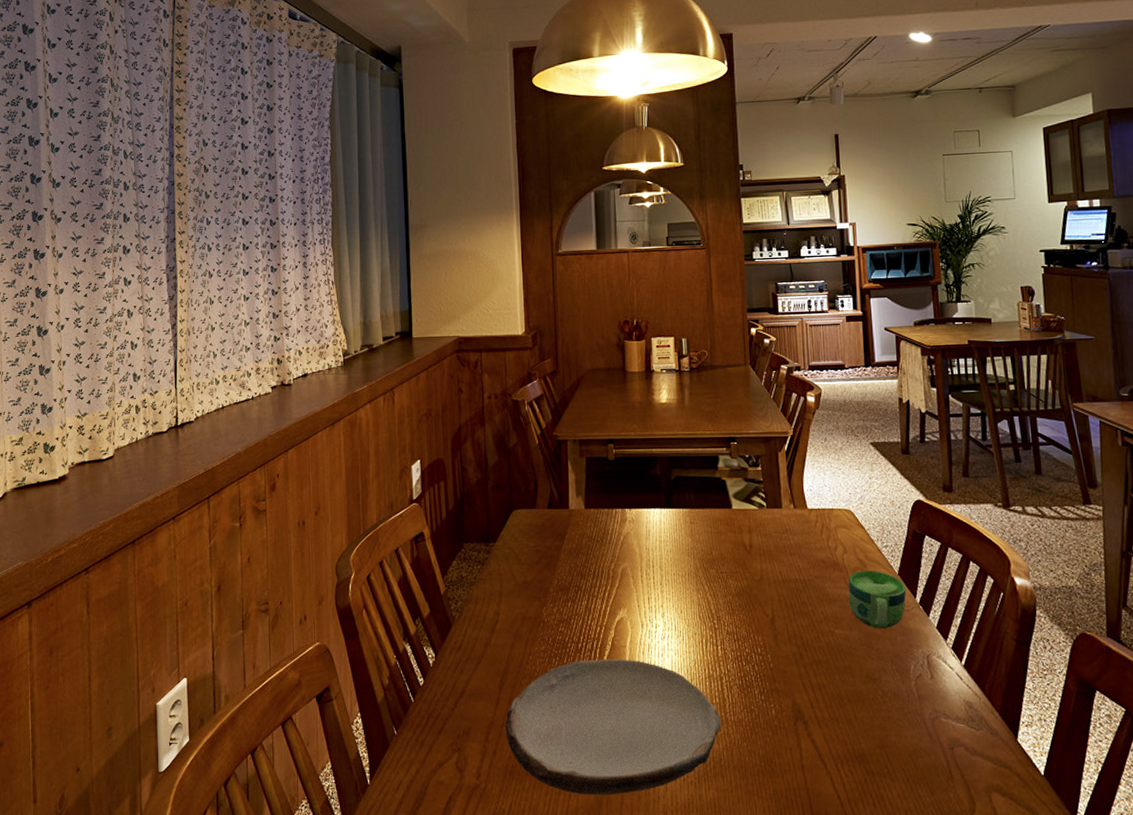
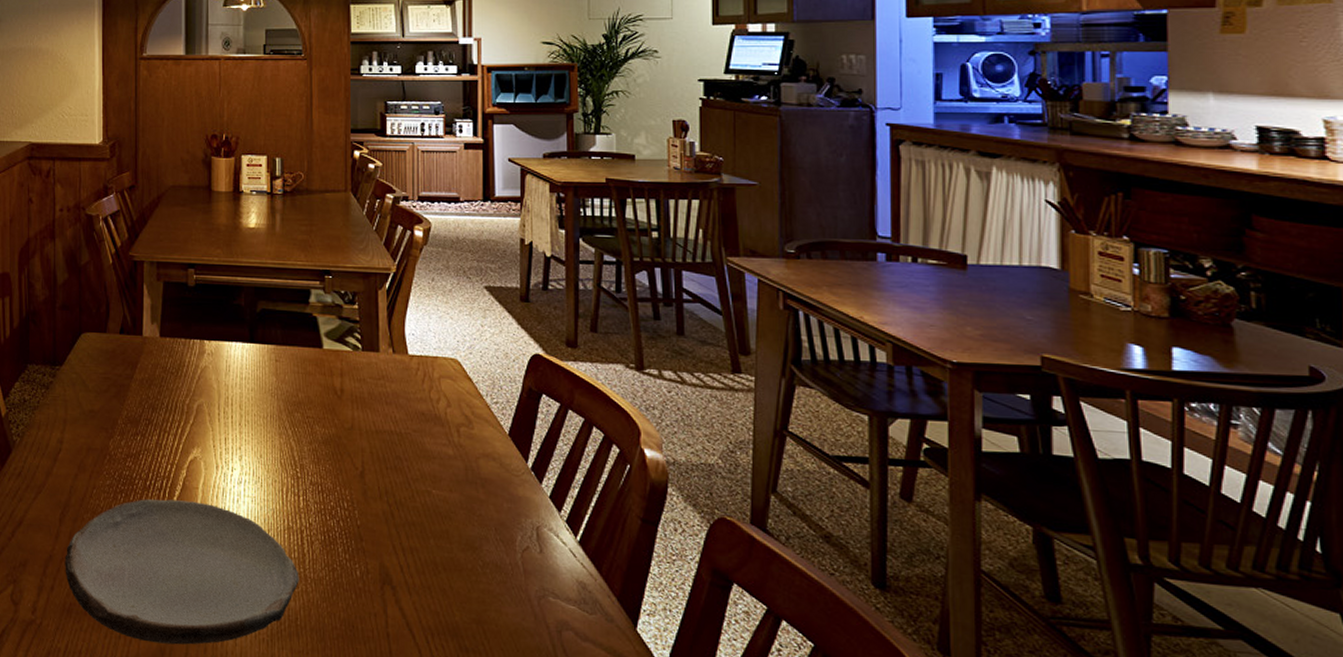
cup: present [848,570,907,629] -> none [450,427,517,494]

